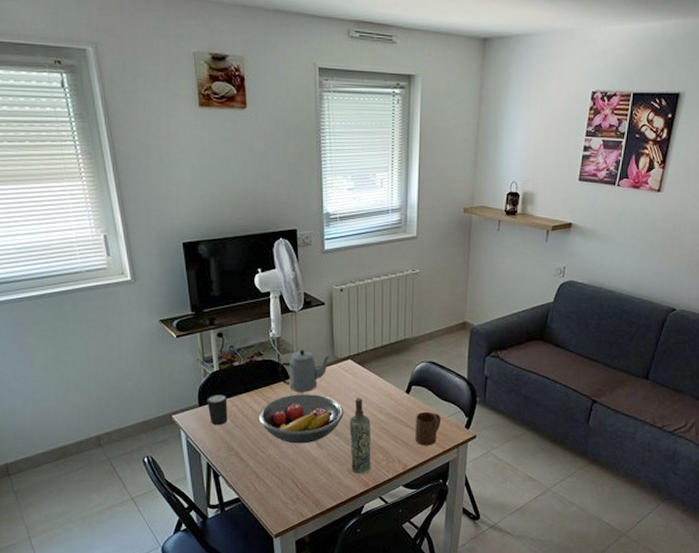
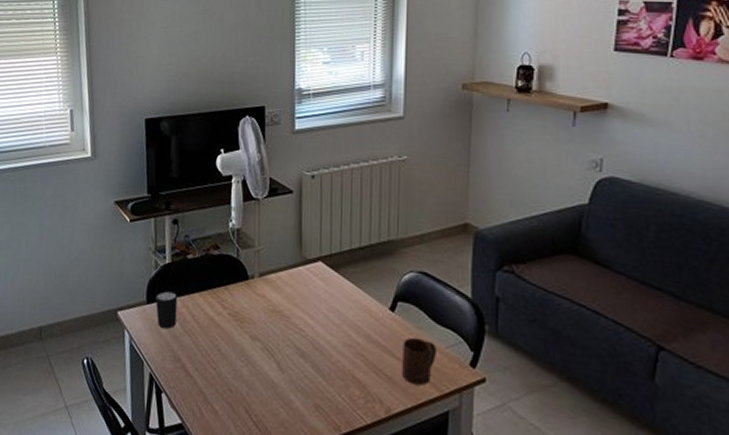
fruit bowl: present [258,394,344,444] -> none [211,299,312,364]
teapot: present [278,350,329,393] -> none [236,245,296,298]
bottle: present [349,397,371,475] -> none [317,310,345,414]

